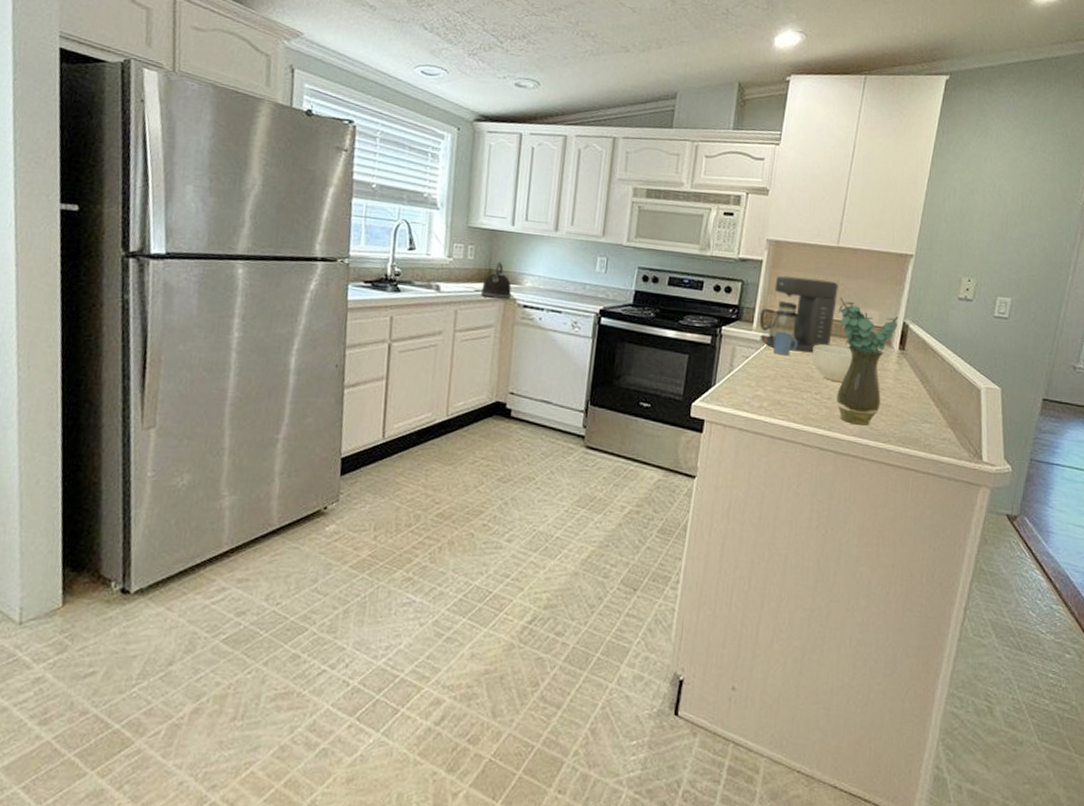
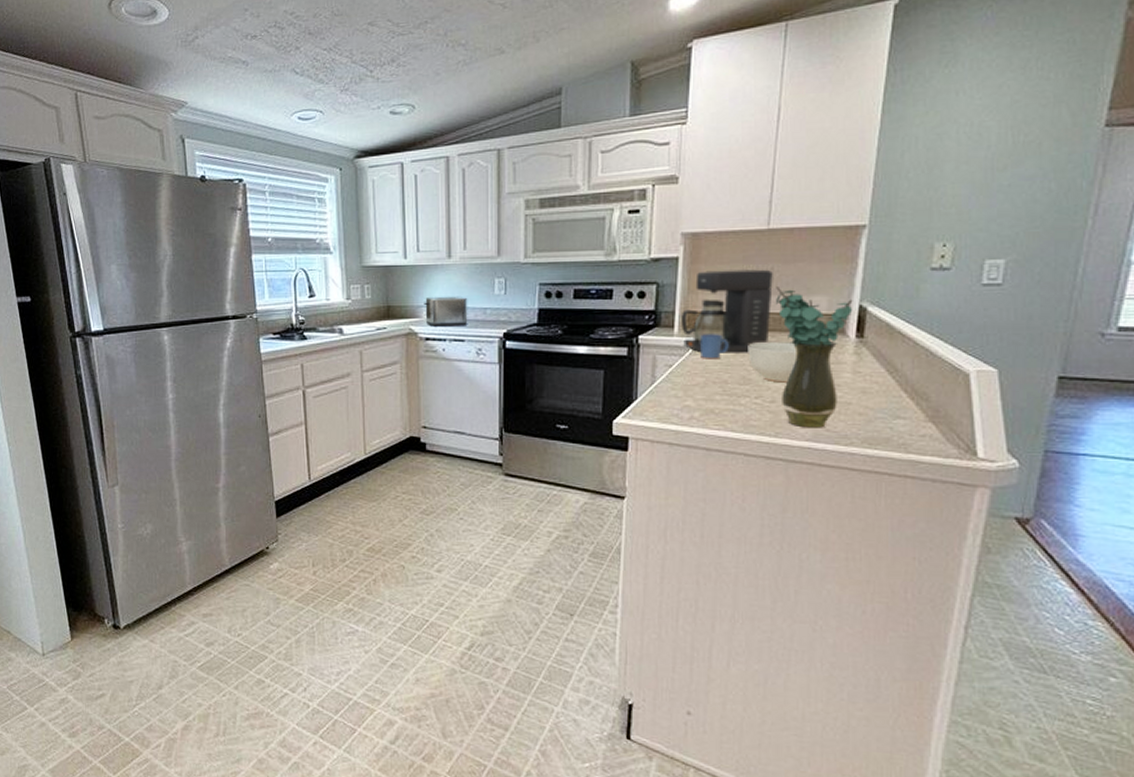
kettle: present [480,261,512,300] -> none [382,297,413,336]
toaster: none [525,265,570,298] -> present [424,296,468,327]

